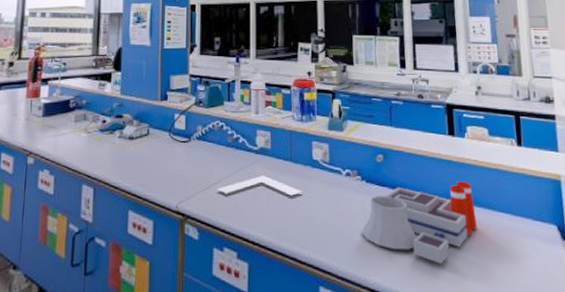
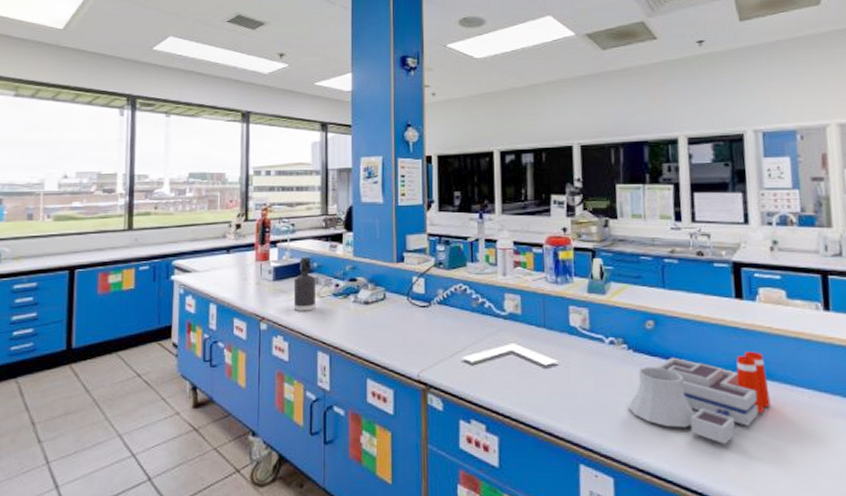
spray bottle: none [61,95,84,146] -> present [293,258,317,311]

